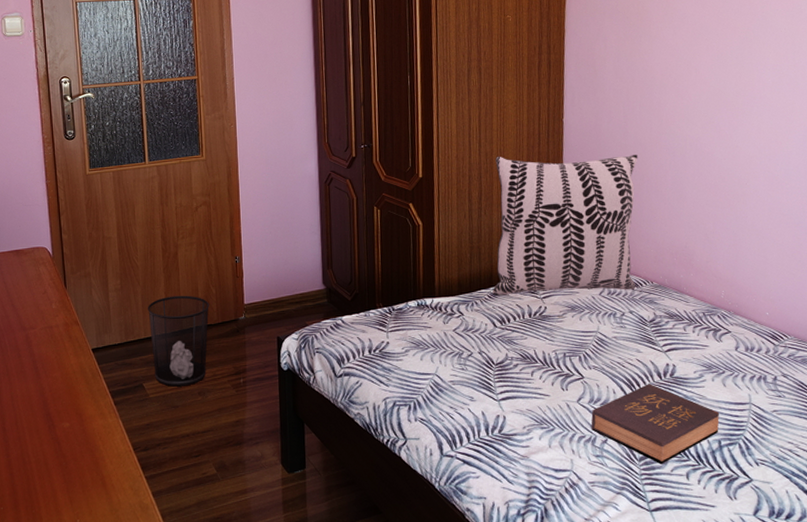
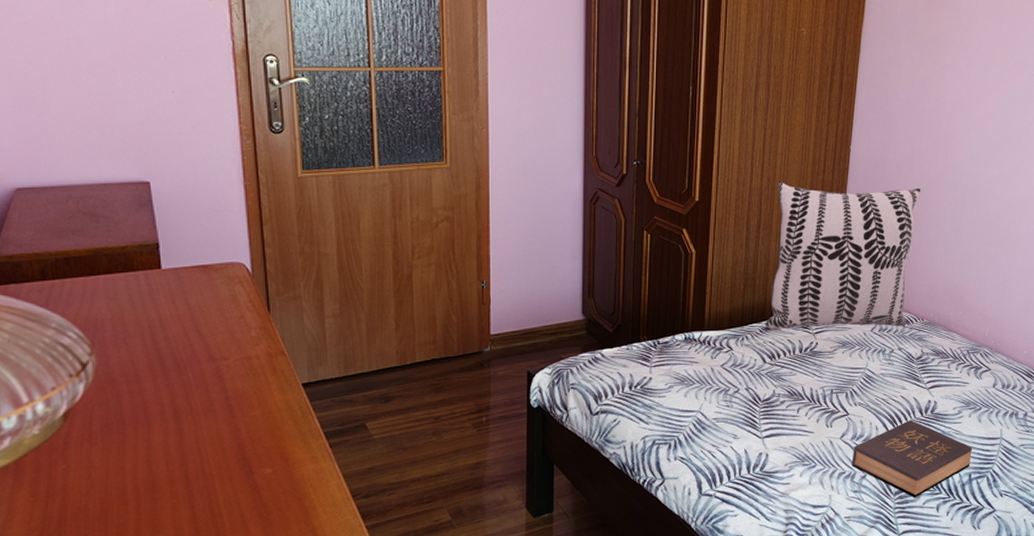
waste bin: present [148,295,209,387] -> none [374,323,449,426]

